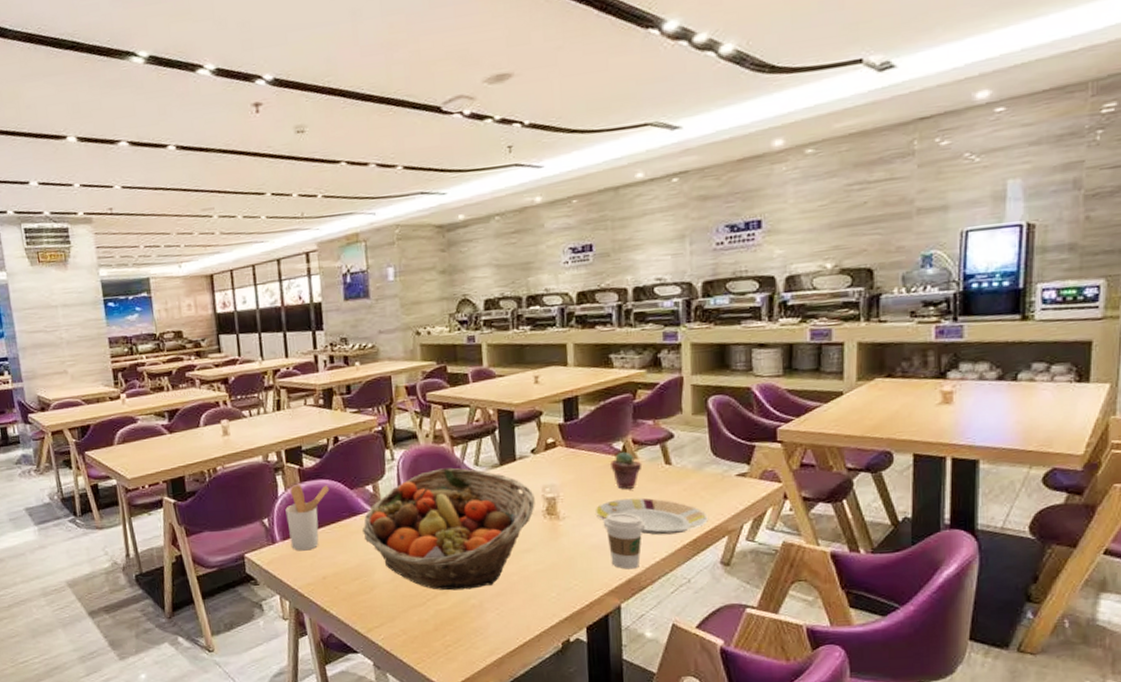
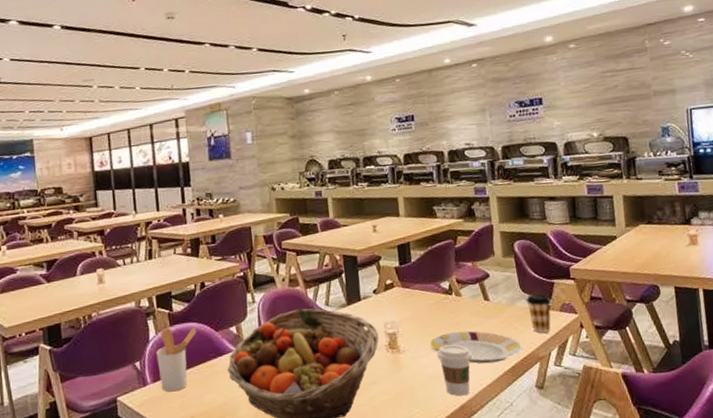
potted succulent: present [611,451,642,489] -> none [440,290,466,324]
coffee cup: none [717,458,750,503] -> present [526,294,552,333]

